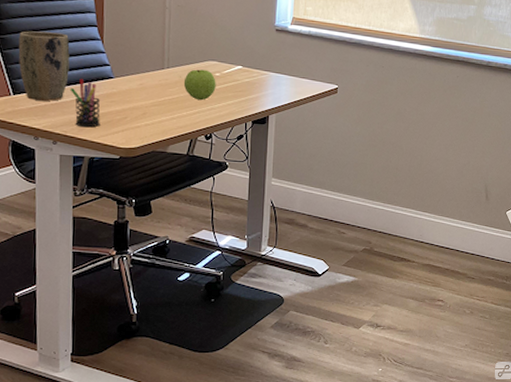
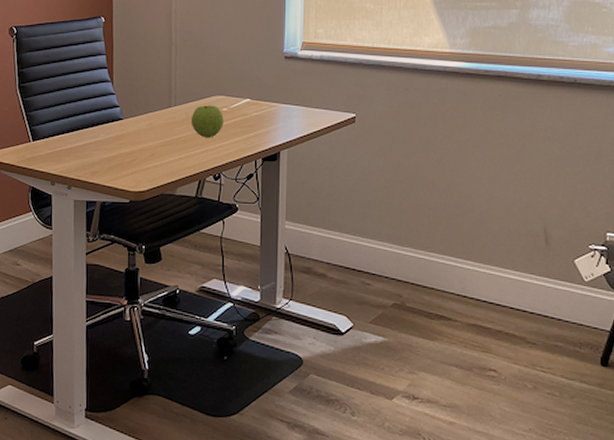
plant pot: present [18,31,70,101] -> none [37,77,83,146]
pen holder: present [69,79,100,128] -> none [82,122,111,171]

